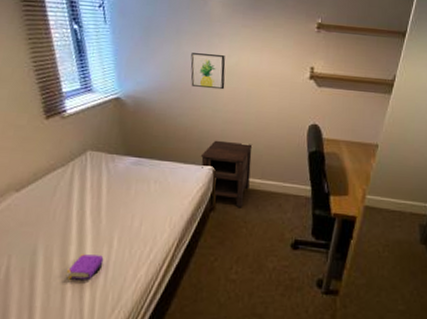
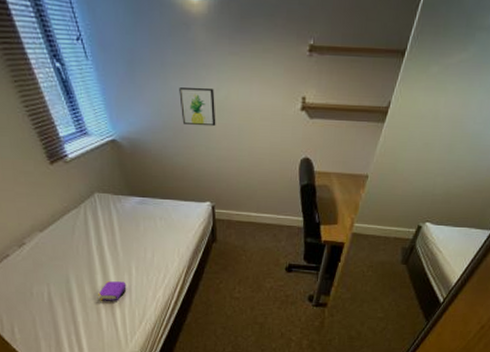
nightstand: present [200,140,253,208] -> none [199,177,247,239]

